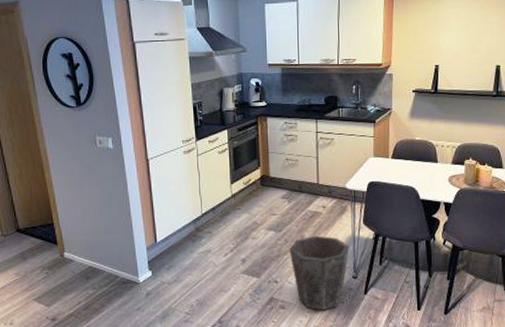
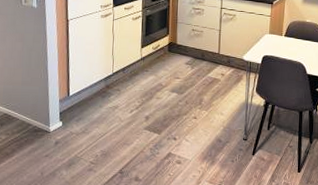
waste bin: present [289,235,349,311] -> none [188,99,242,168]

